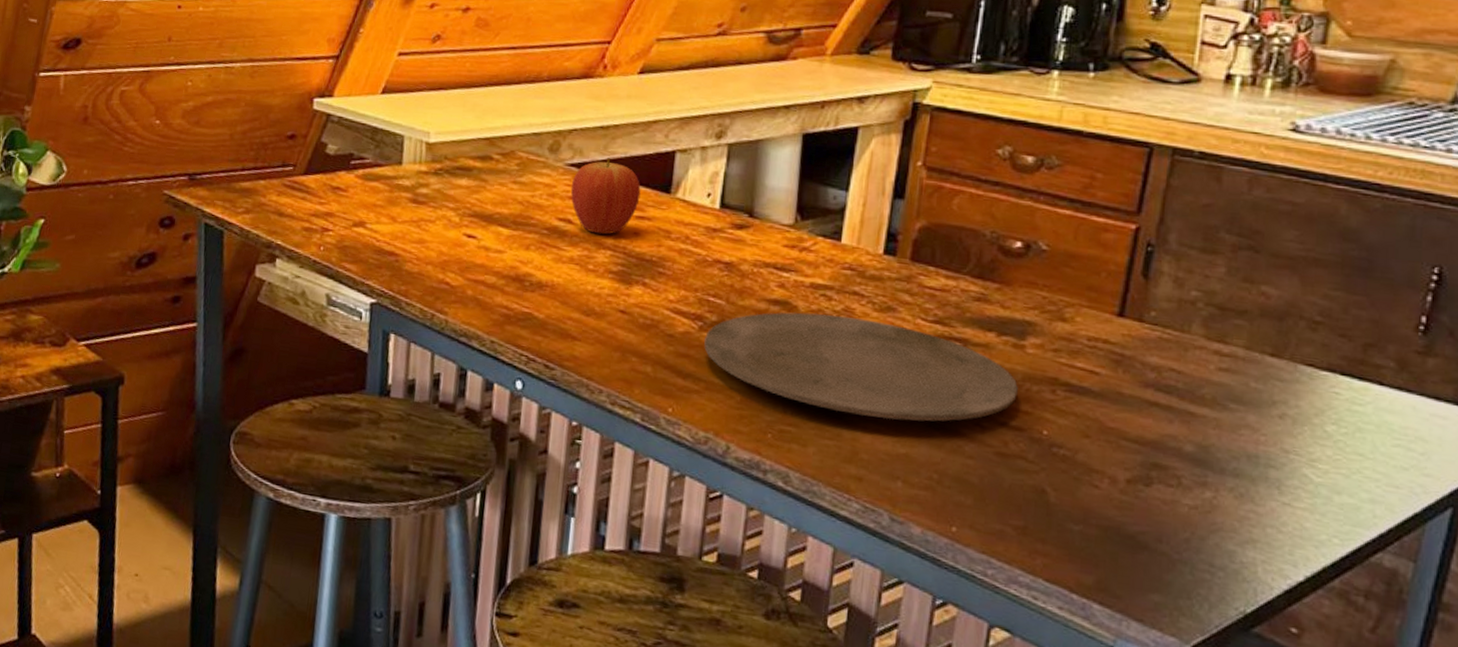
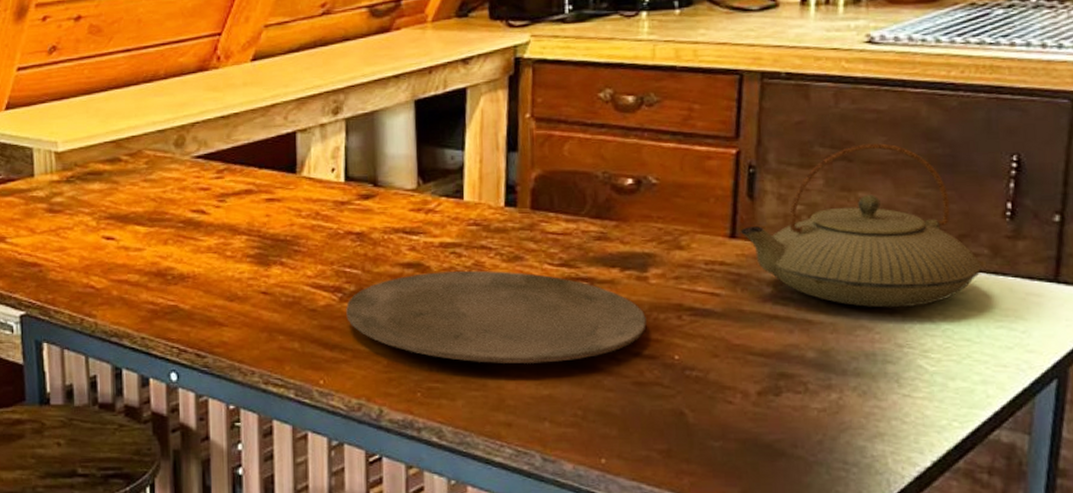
fruit: present [570,157,641,235] -> none [200,145,268,221]
teapot: none [1129,235,1385,413] -> present [740,143,982,308]

